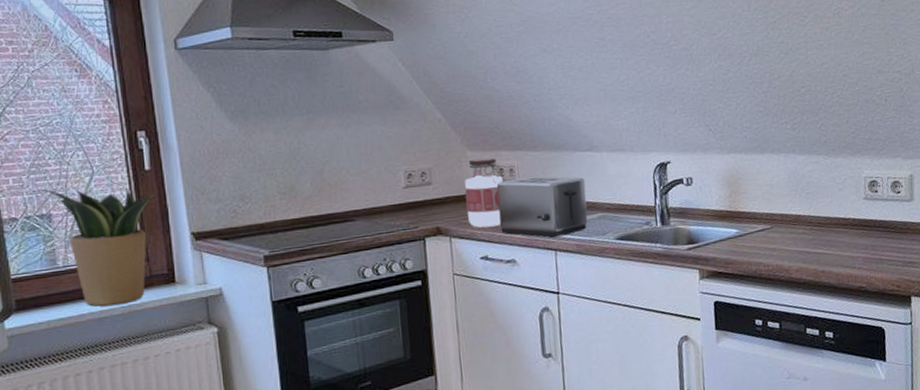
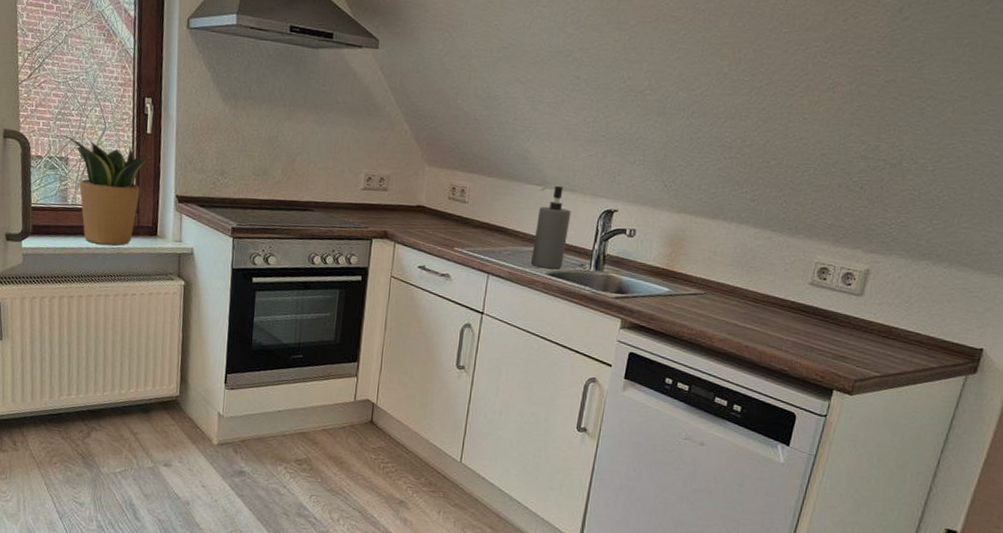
jar: present [464,158,504,228] -> none [414,174,455,241]
toaster: present [496,176,588,238] -> none [441,199,530,261]
soap dispenser: none [591,147,629,234] -> present [531,185,571,270]

